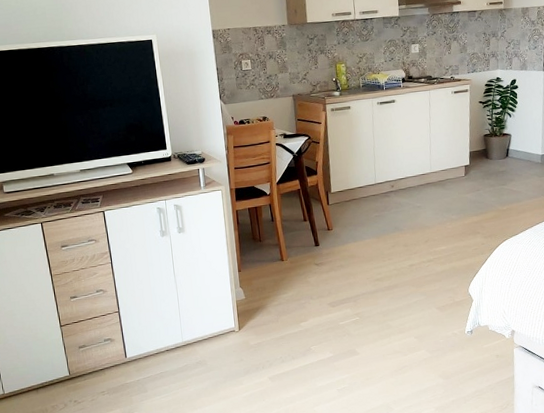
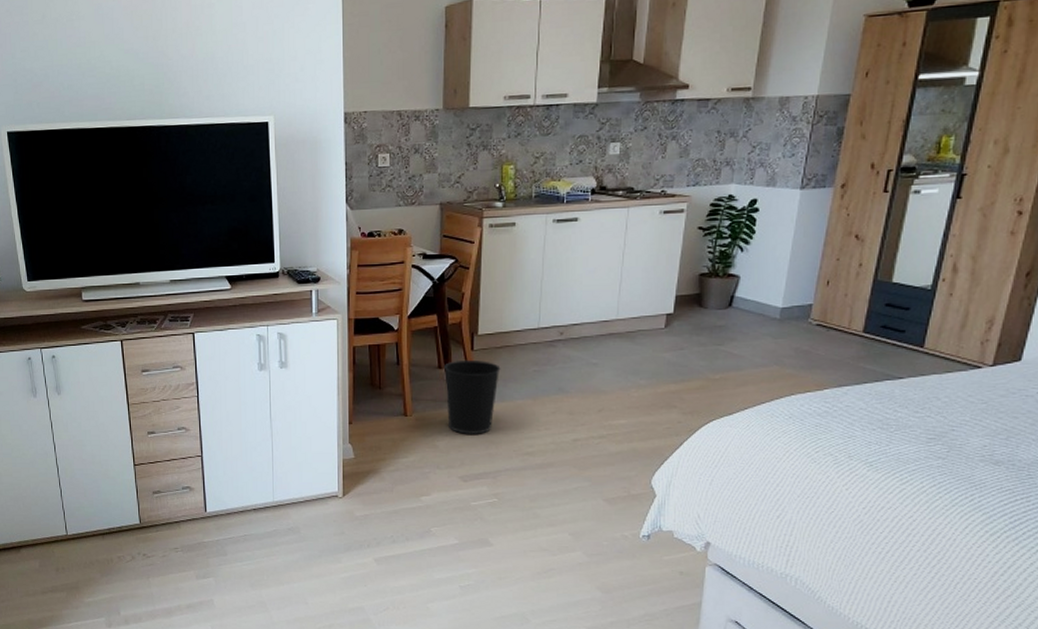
wastebasket: none [308,212,351,270] -> present [445,361,501,434]

